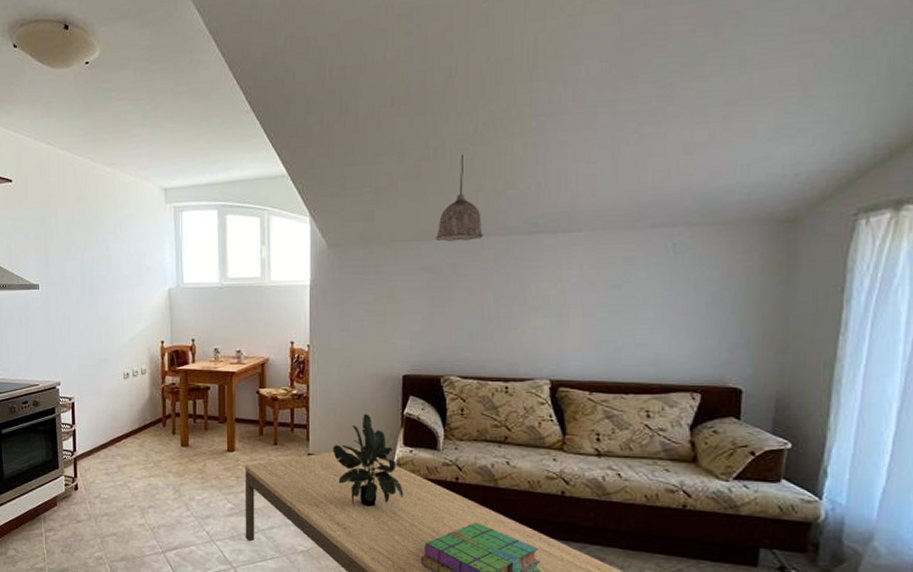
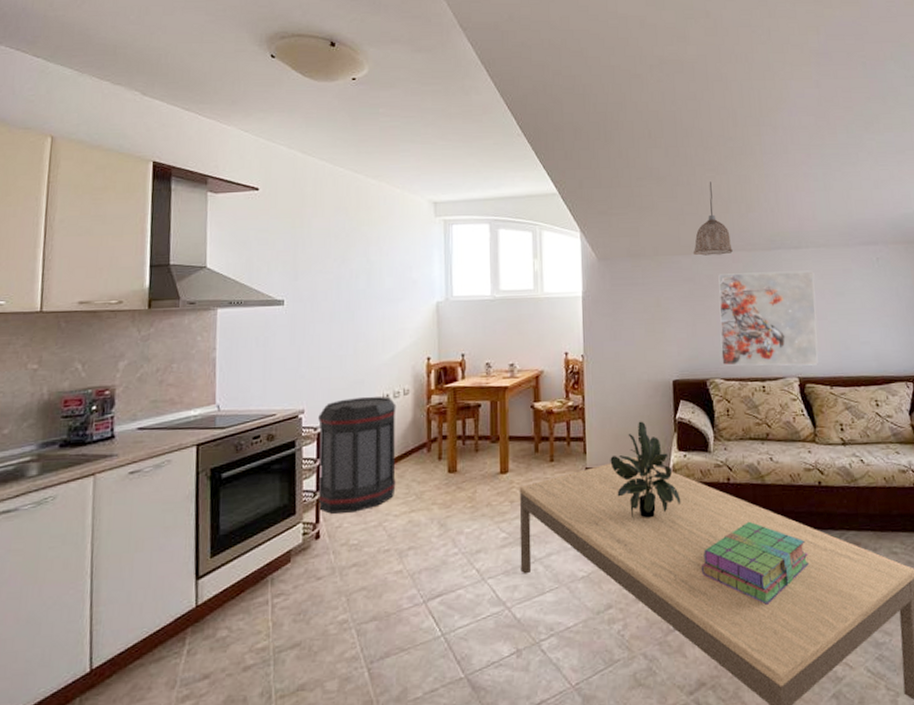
trash can: none [72,373,137,472] -> present [317,396,396,514]
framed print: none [460,258,585,367] -> present [718,270,818,366]

